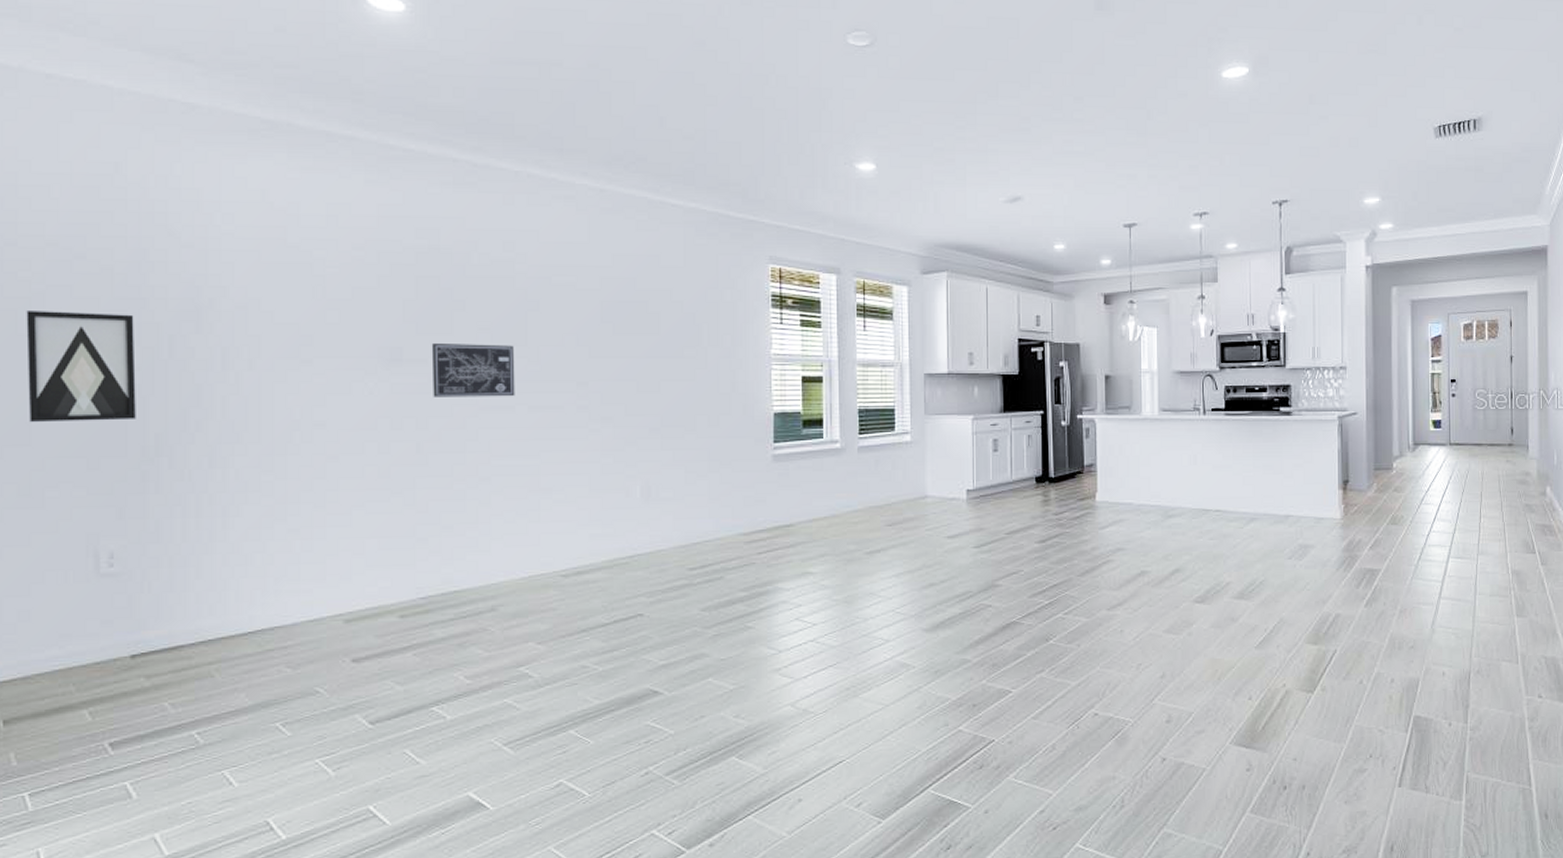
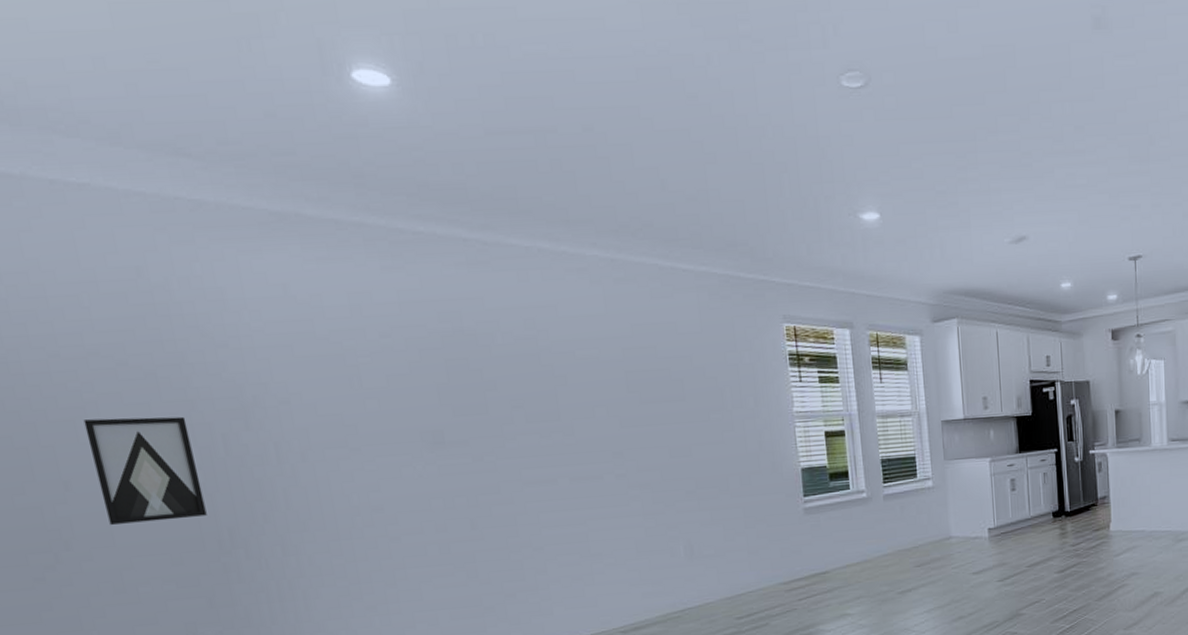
wall art: present [431,342,515,397] -> none [470,421,556,476]

